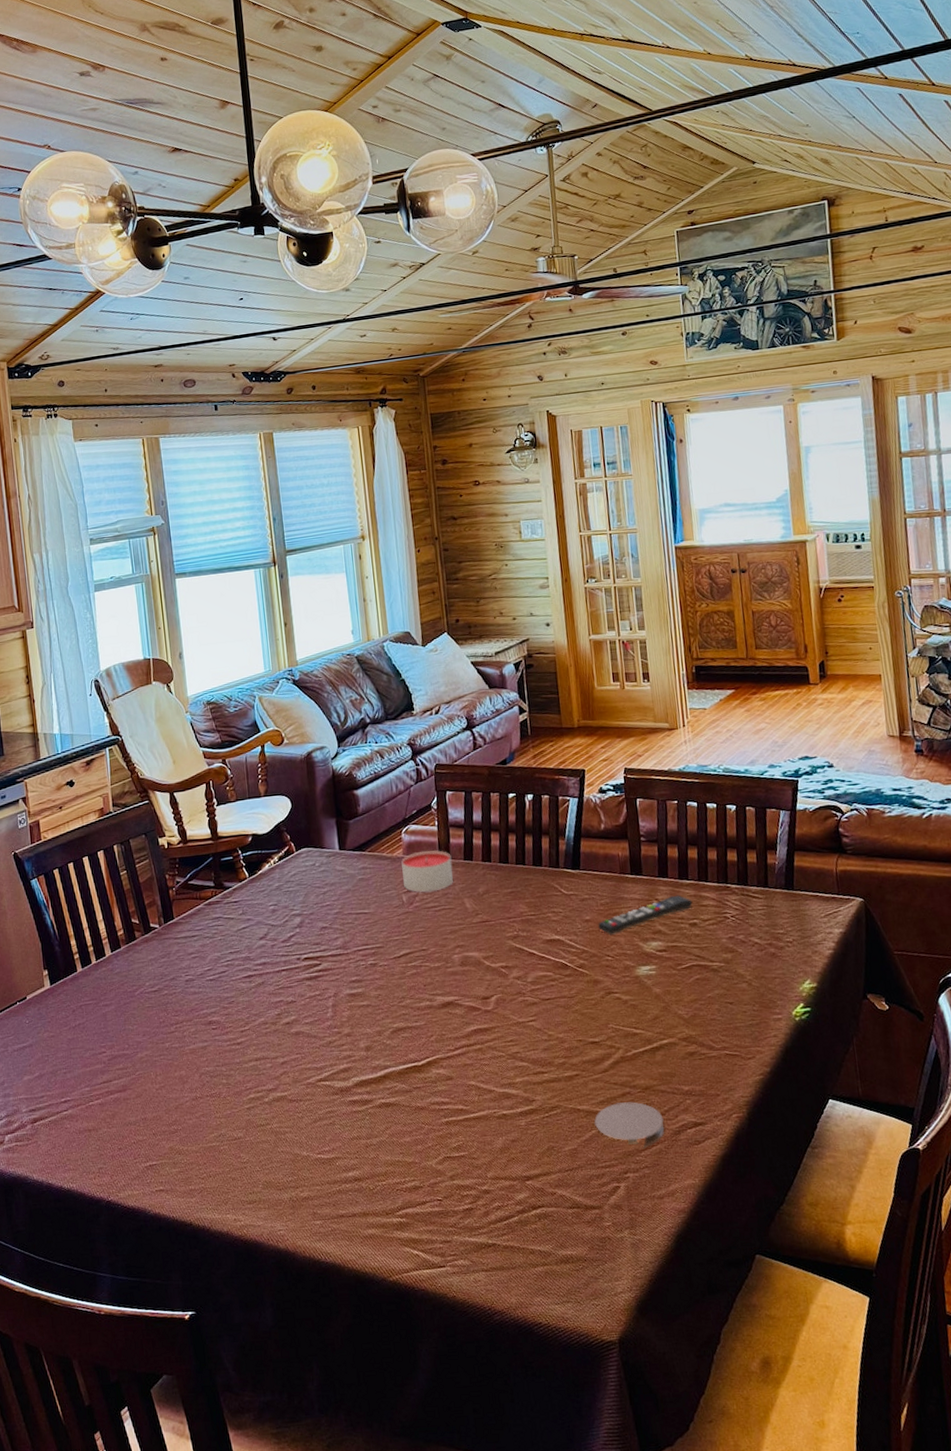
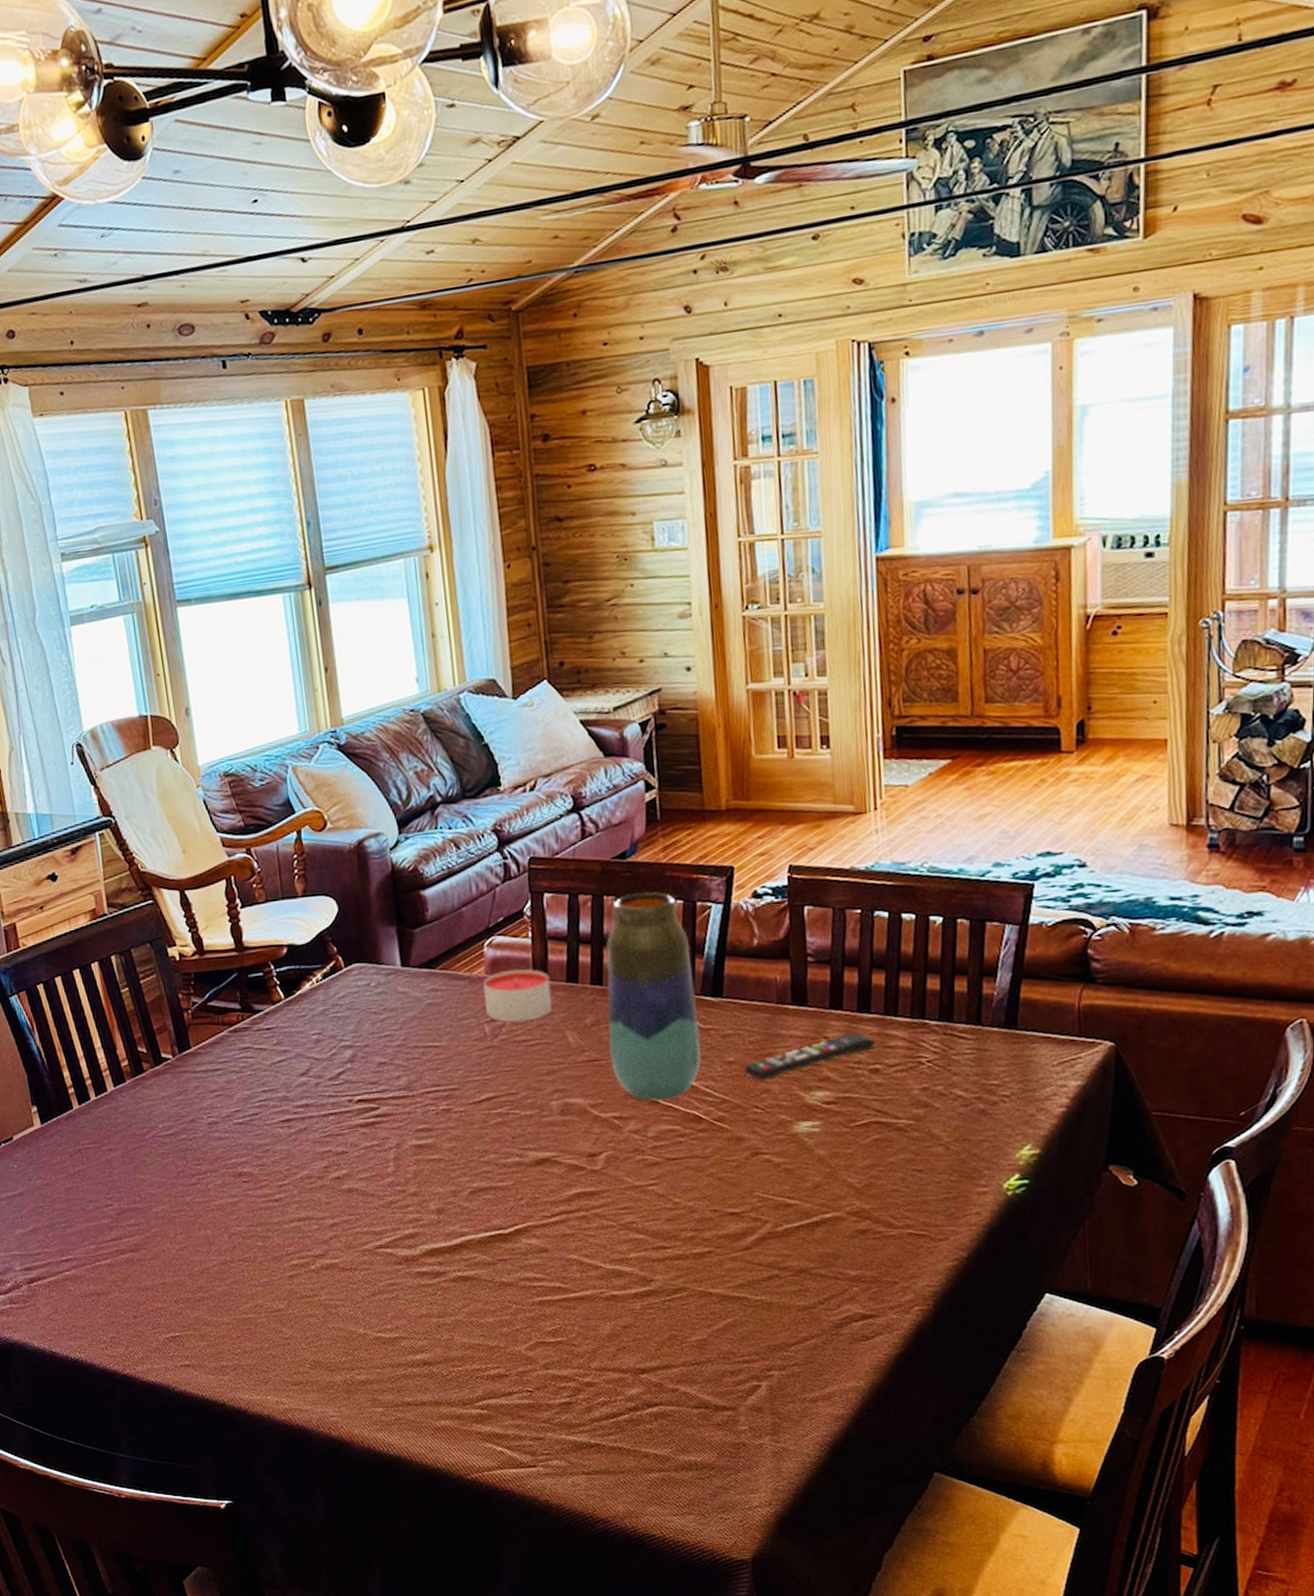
vase: none [492,789,566,953] -> present [605,892,701,1102]
coaster: present [594,1101,665,1147] -> none [731,1286,823,1341]

